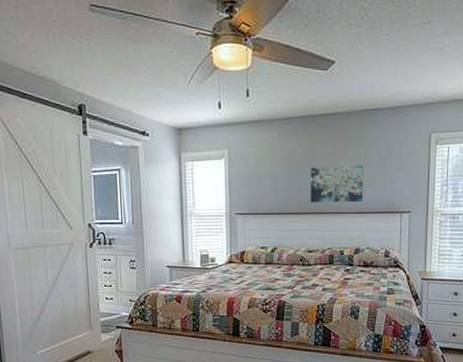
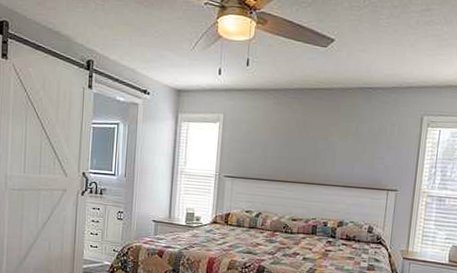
wall art: present [310,165,364,203] -> none [298,138,355,177]

